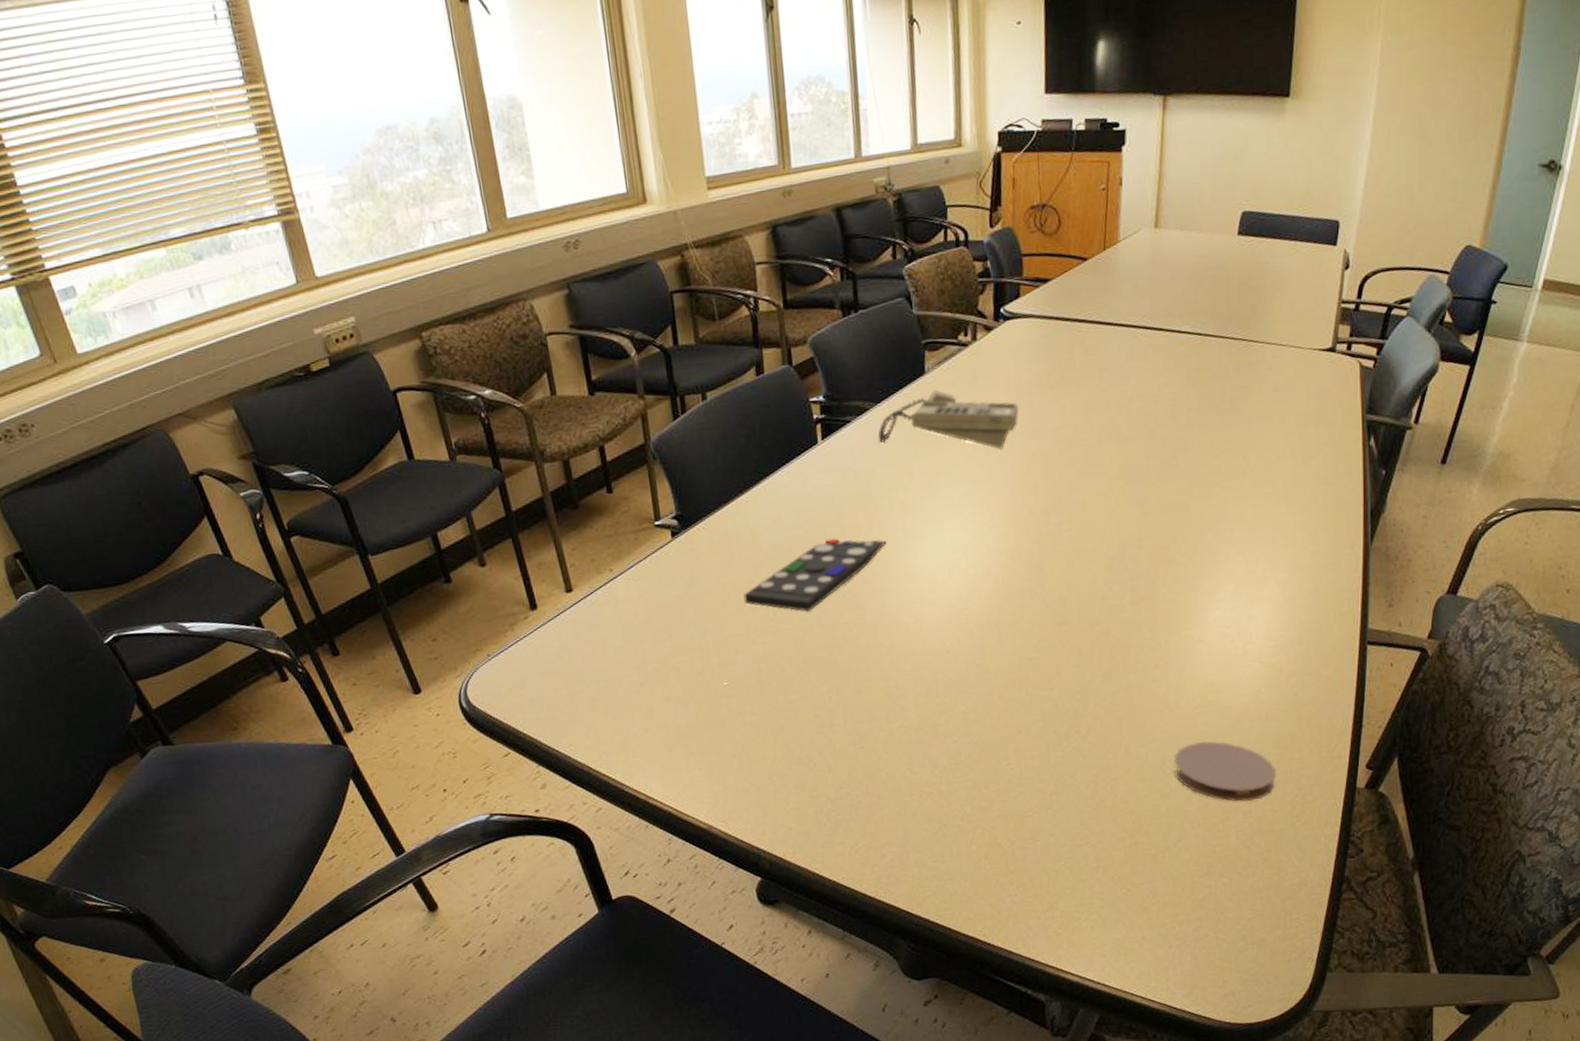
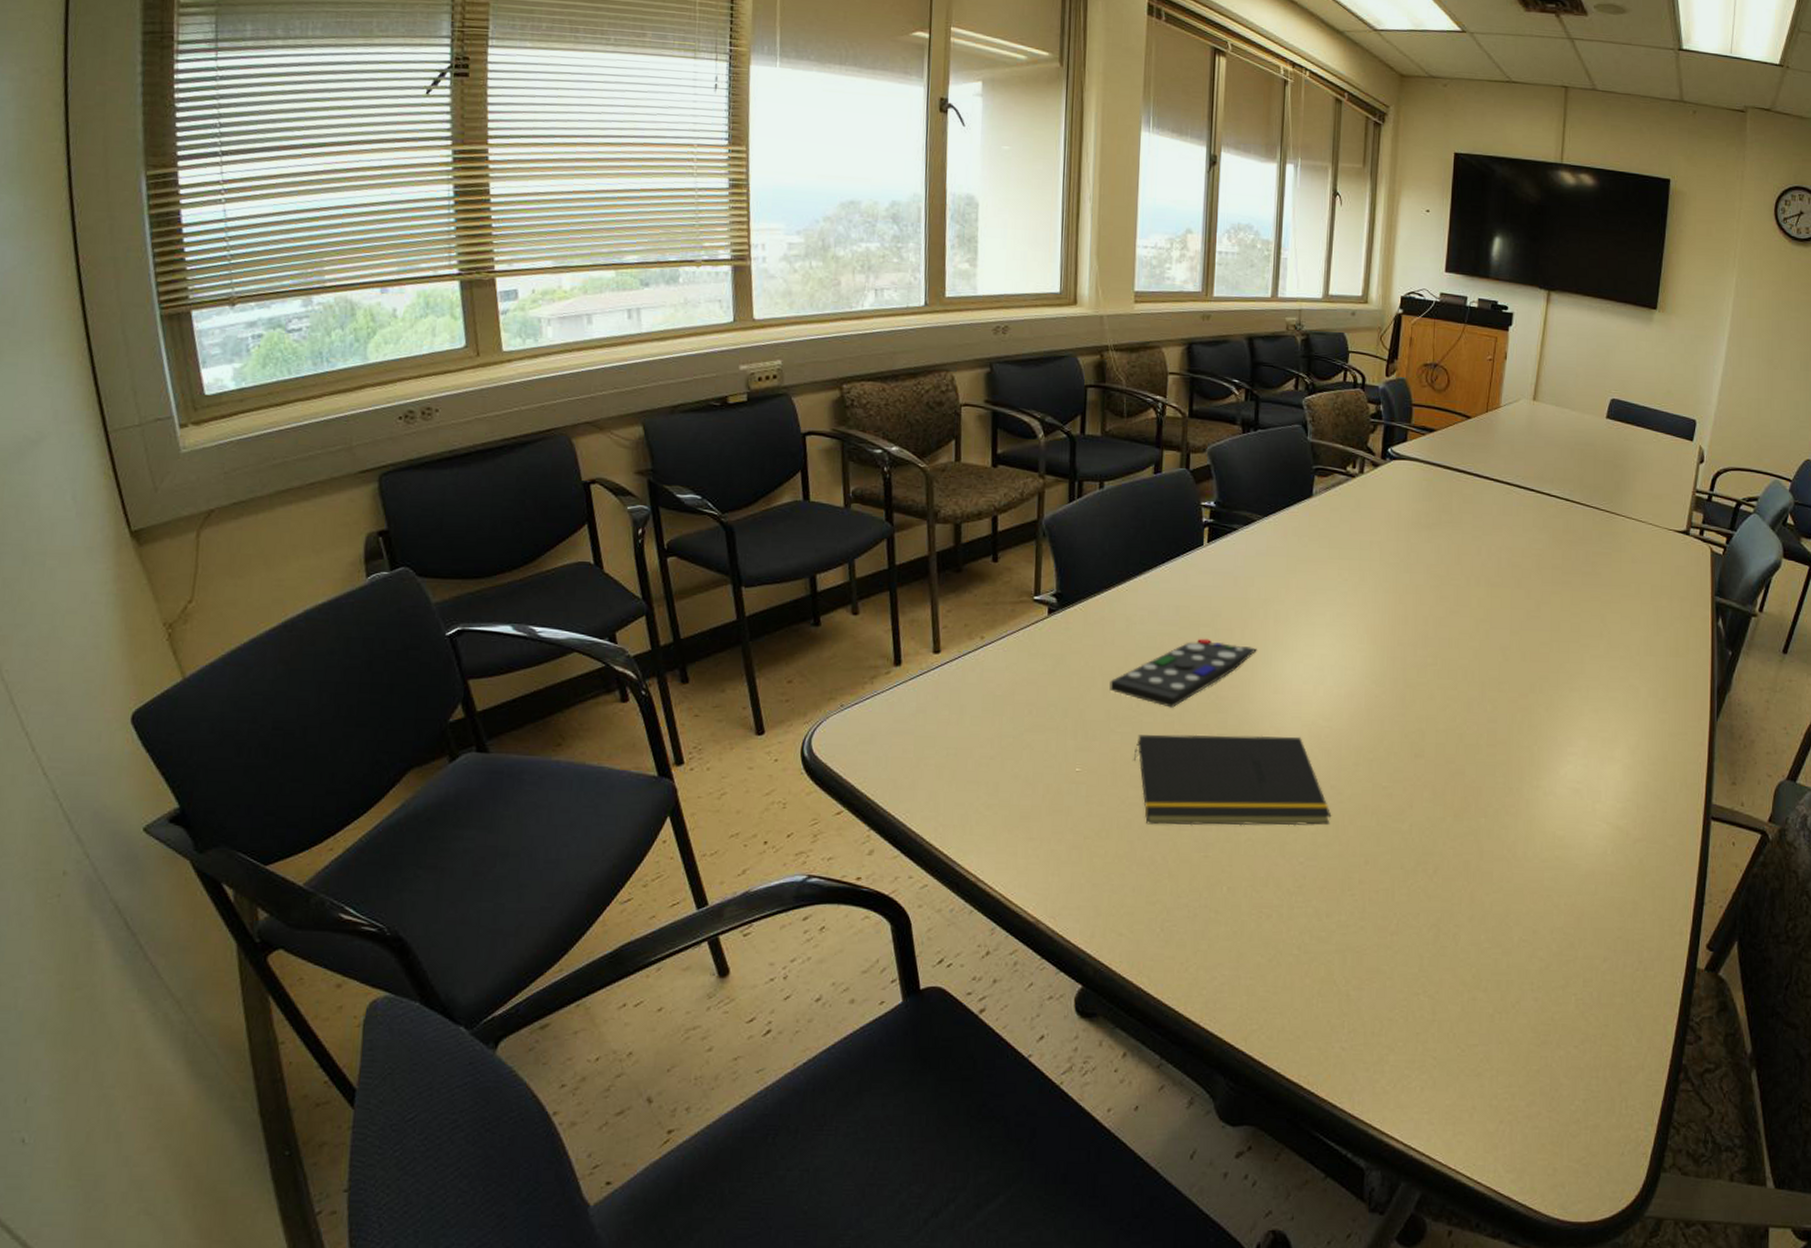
notepad: none [778,621,980,726] -> present [1134,734,1332,826]
telephone: present [877,389,1019,449] -> none [1261,512,1397,577]
coaster: present [1174,741,1276,802] -> none [1517,897,1618,969]

